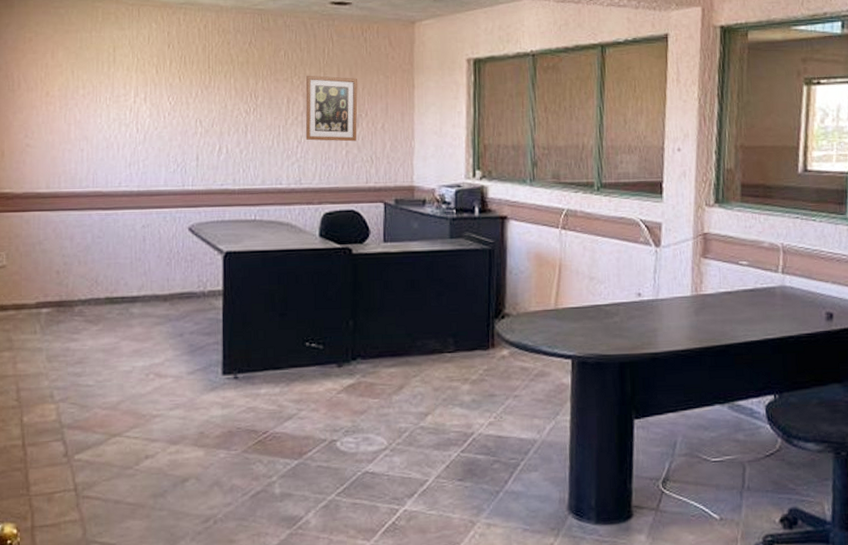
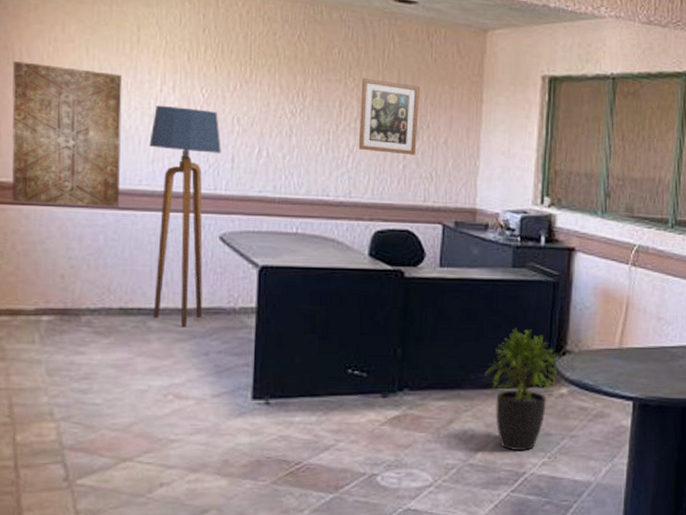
wall art: none [13,87,104,210] -> present [12,61,123,208]
floor lamp: none [126,115,187,312] -> present [149,105,221,327]
potted plant: none [430,294,500,412] -> present [485,327,559,450]

